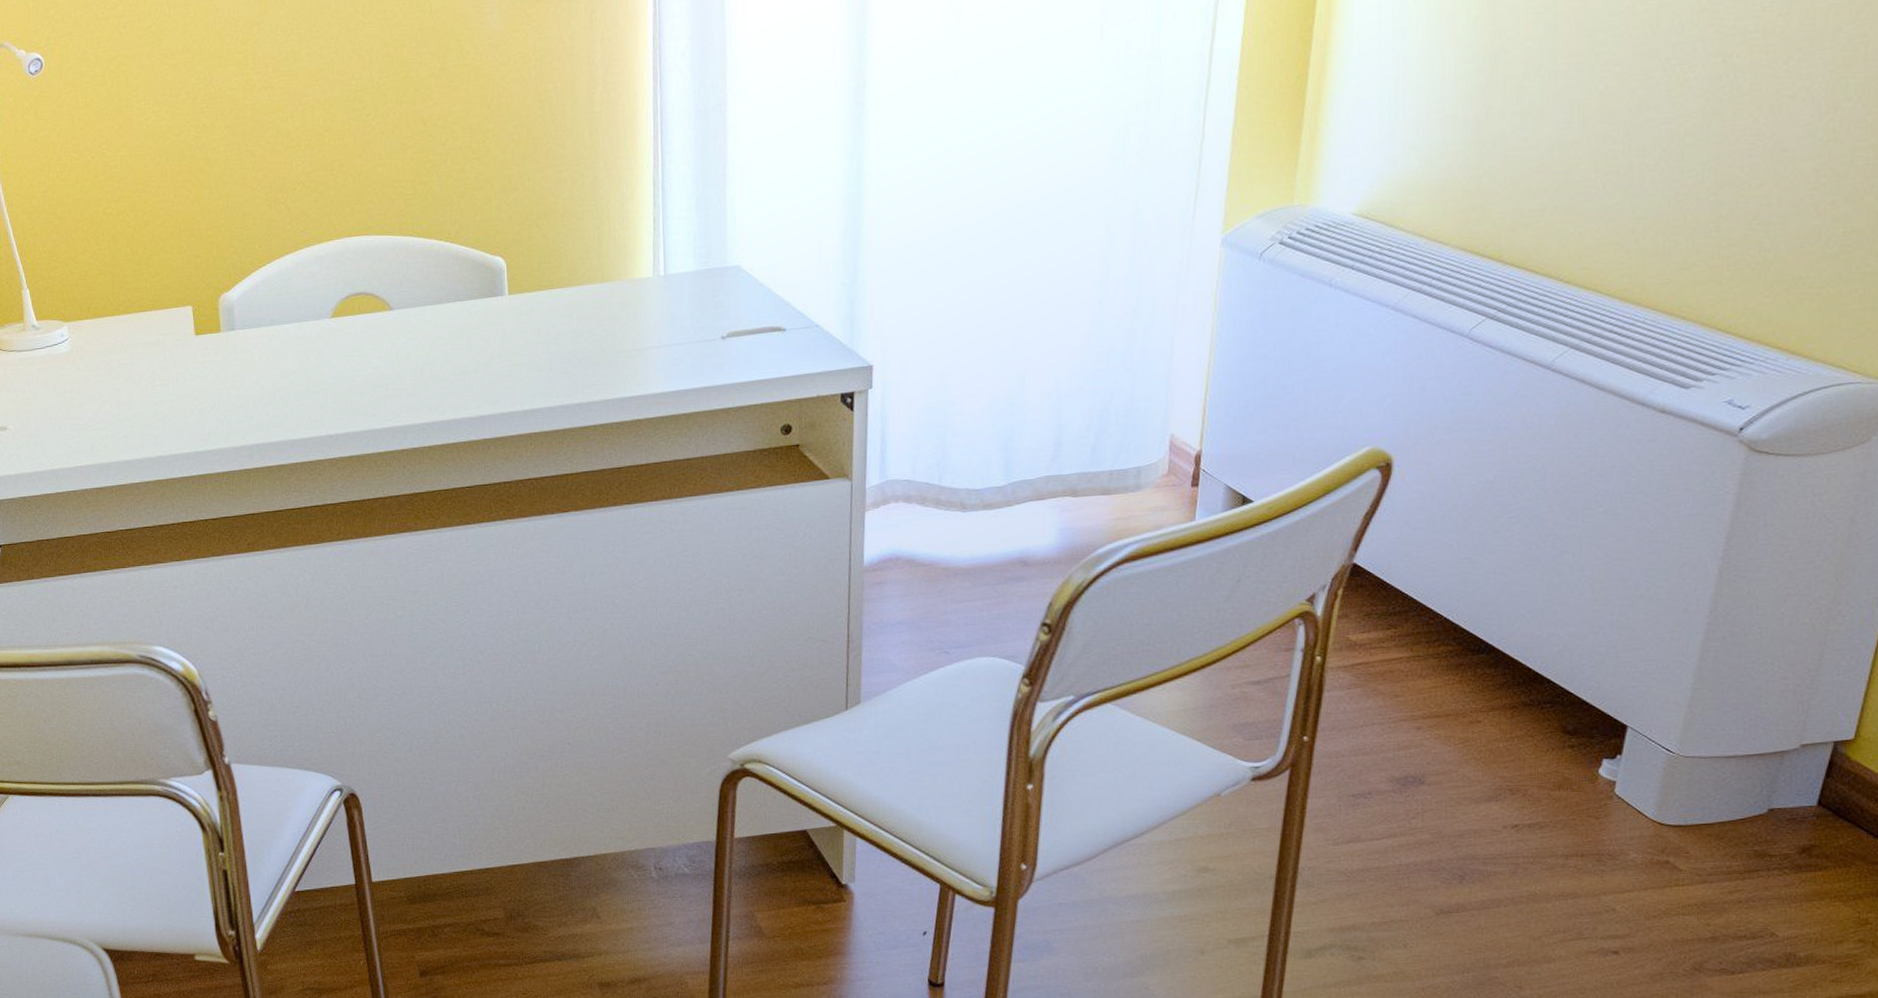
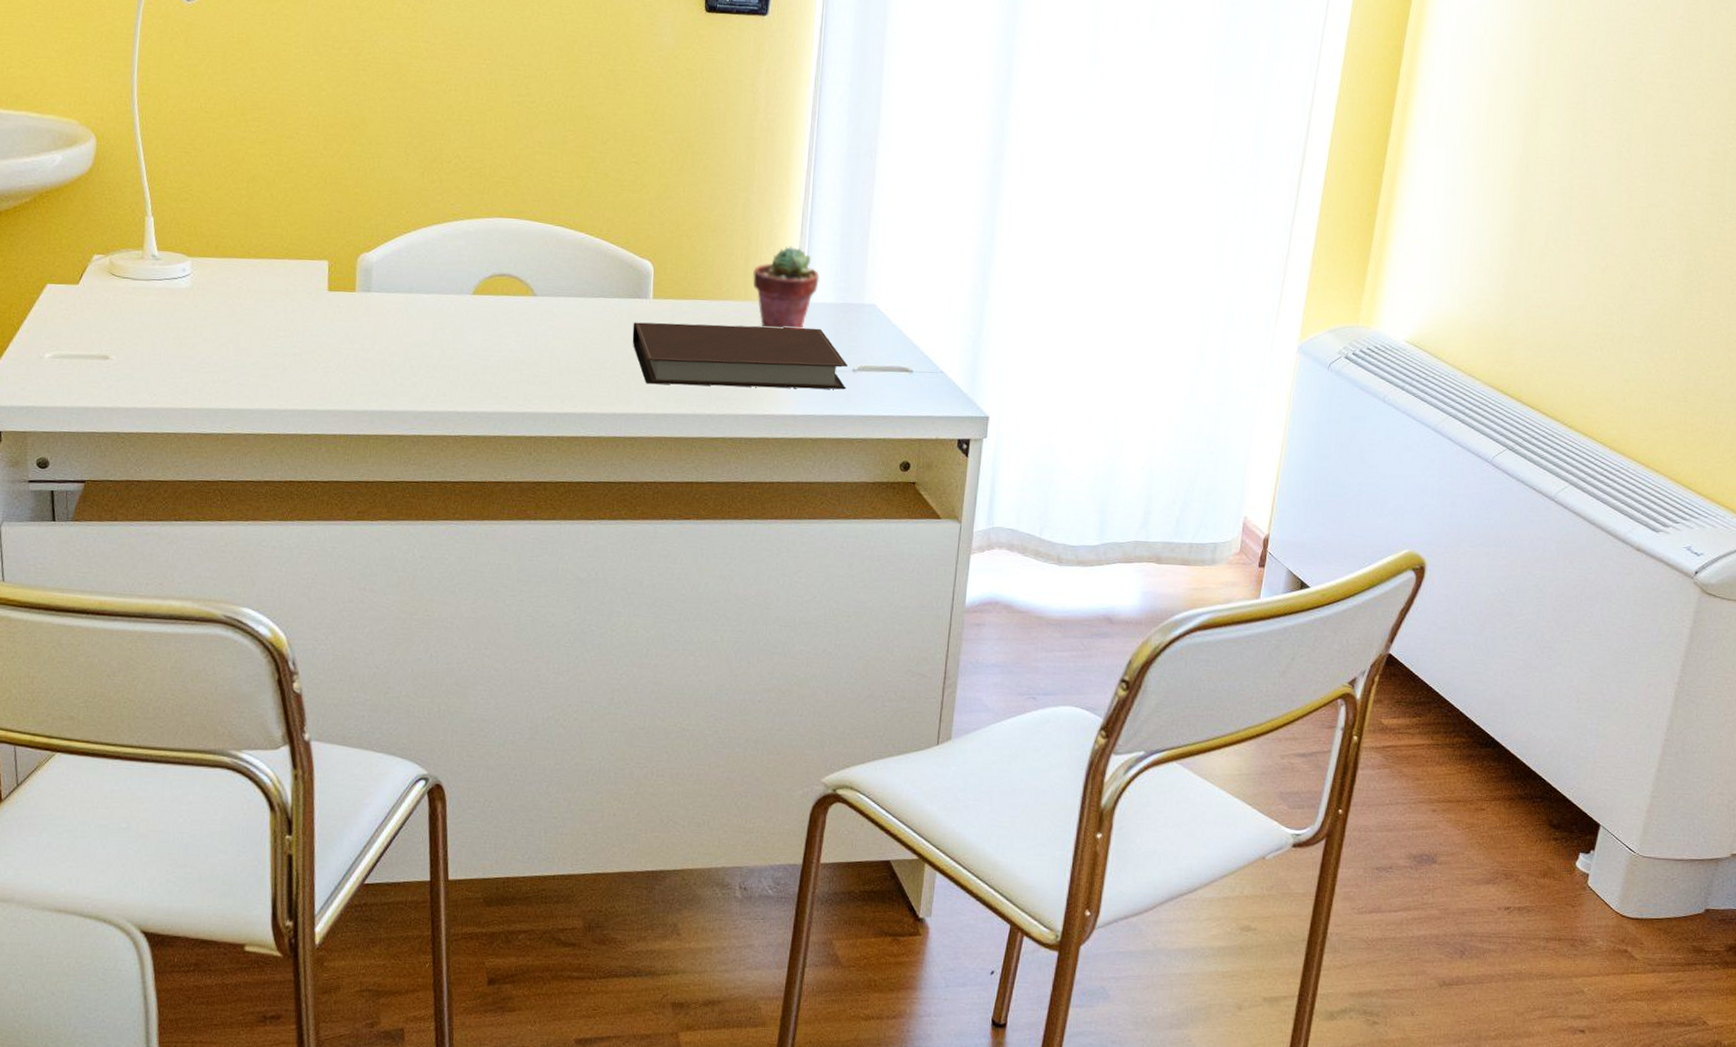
notebook: none [491,299,717,382] -> present [632,322,848,390]
potted succulent: none [608,218,678,307] -> present [753,246,820,330]

